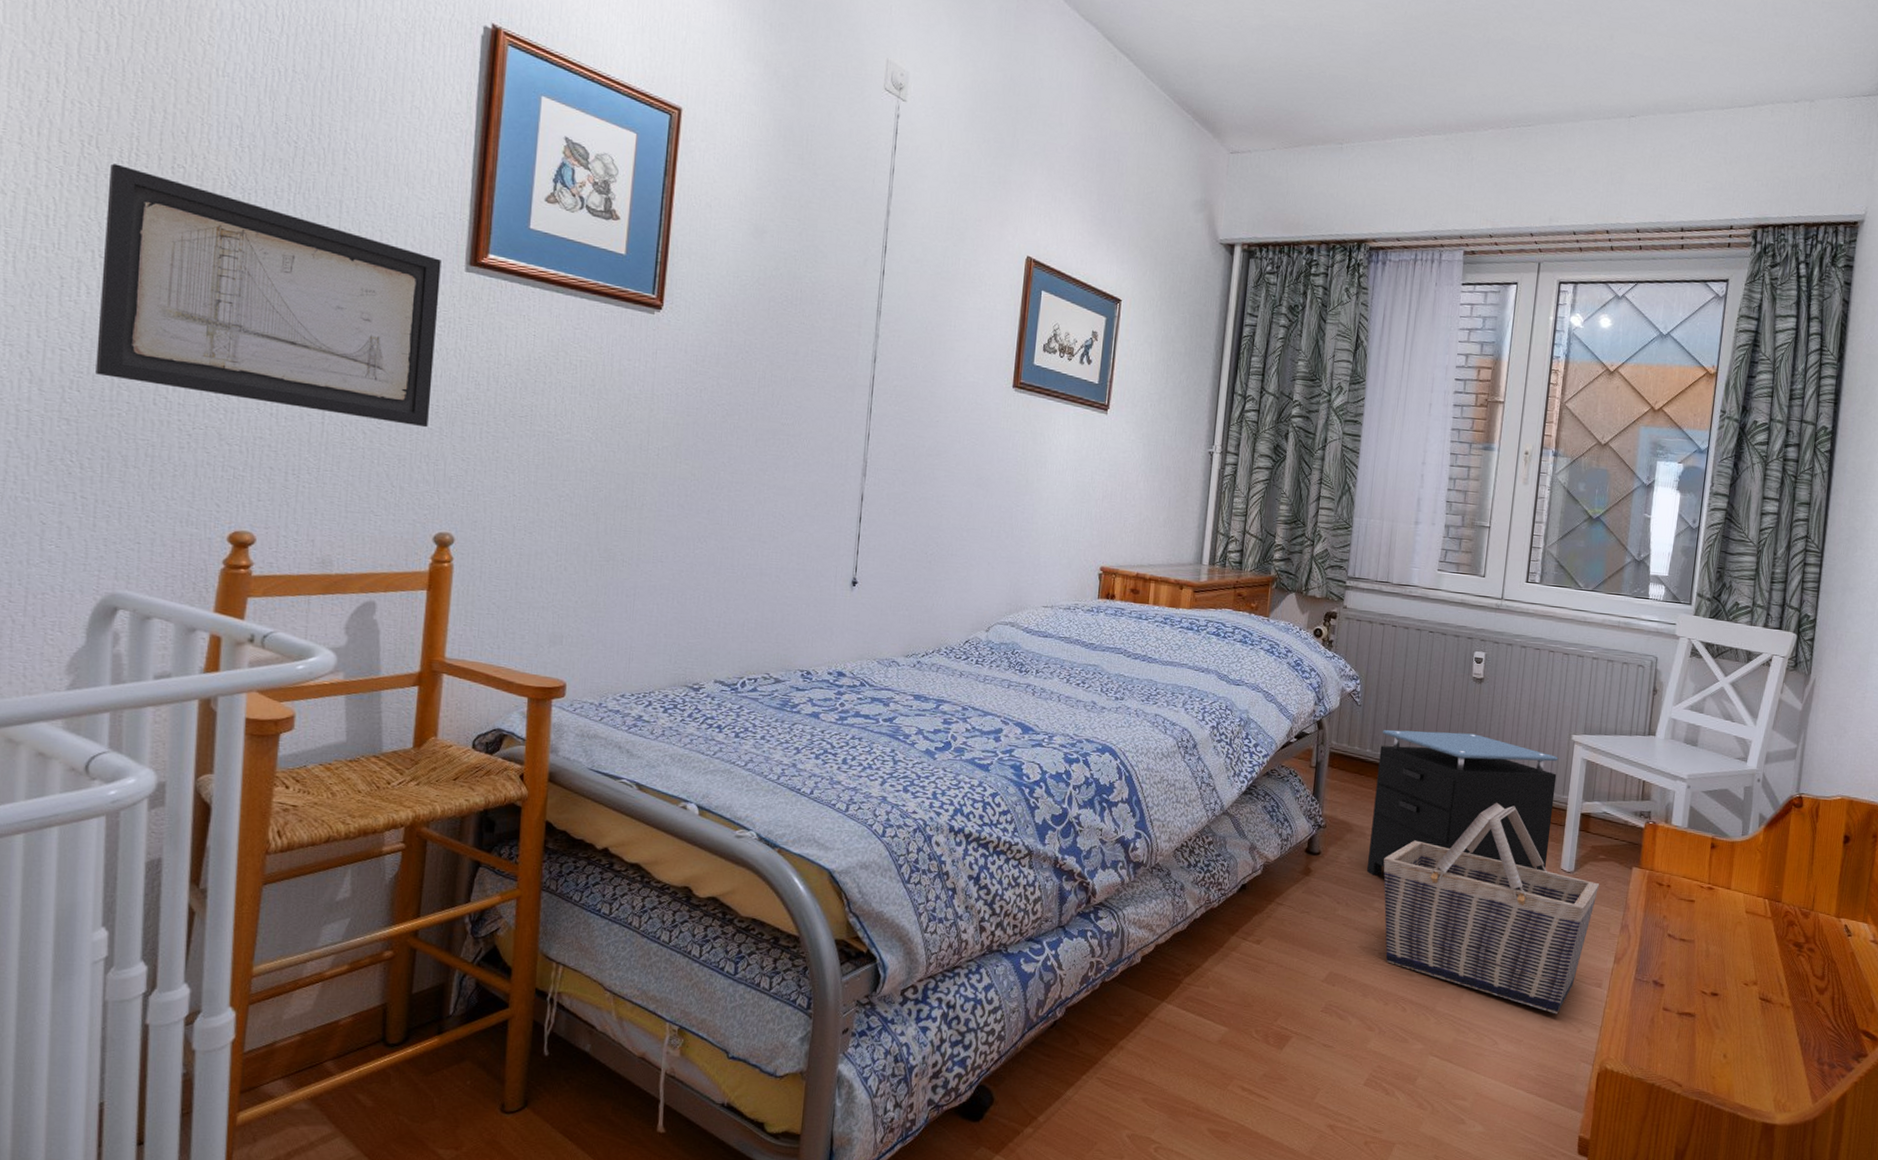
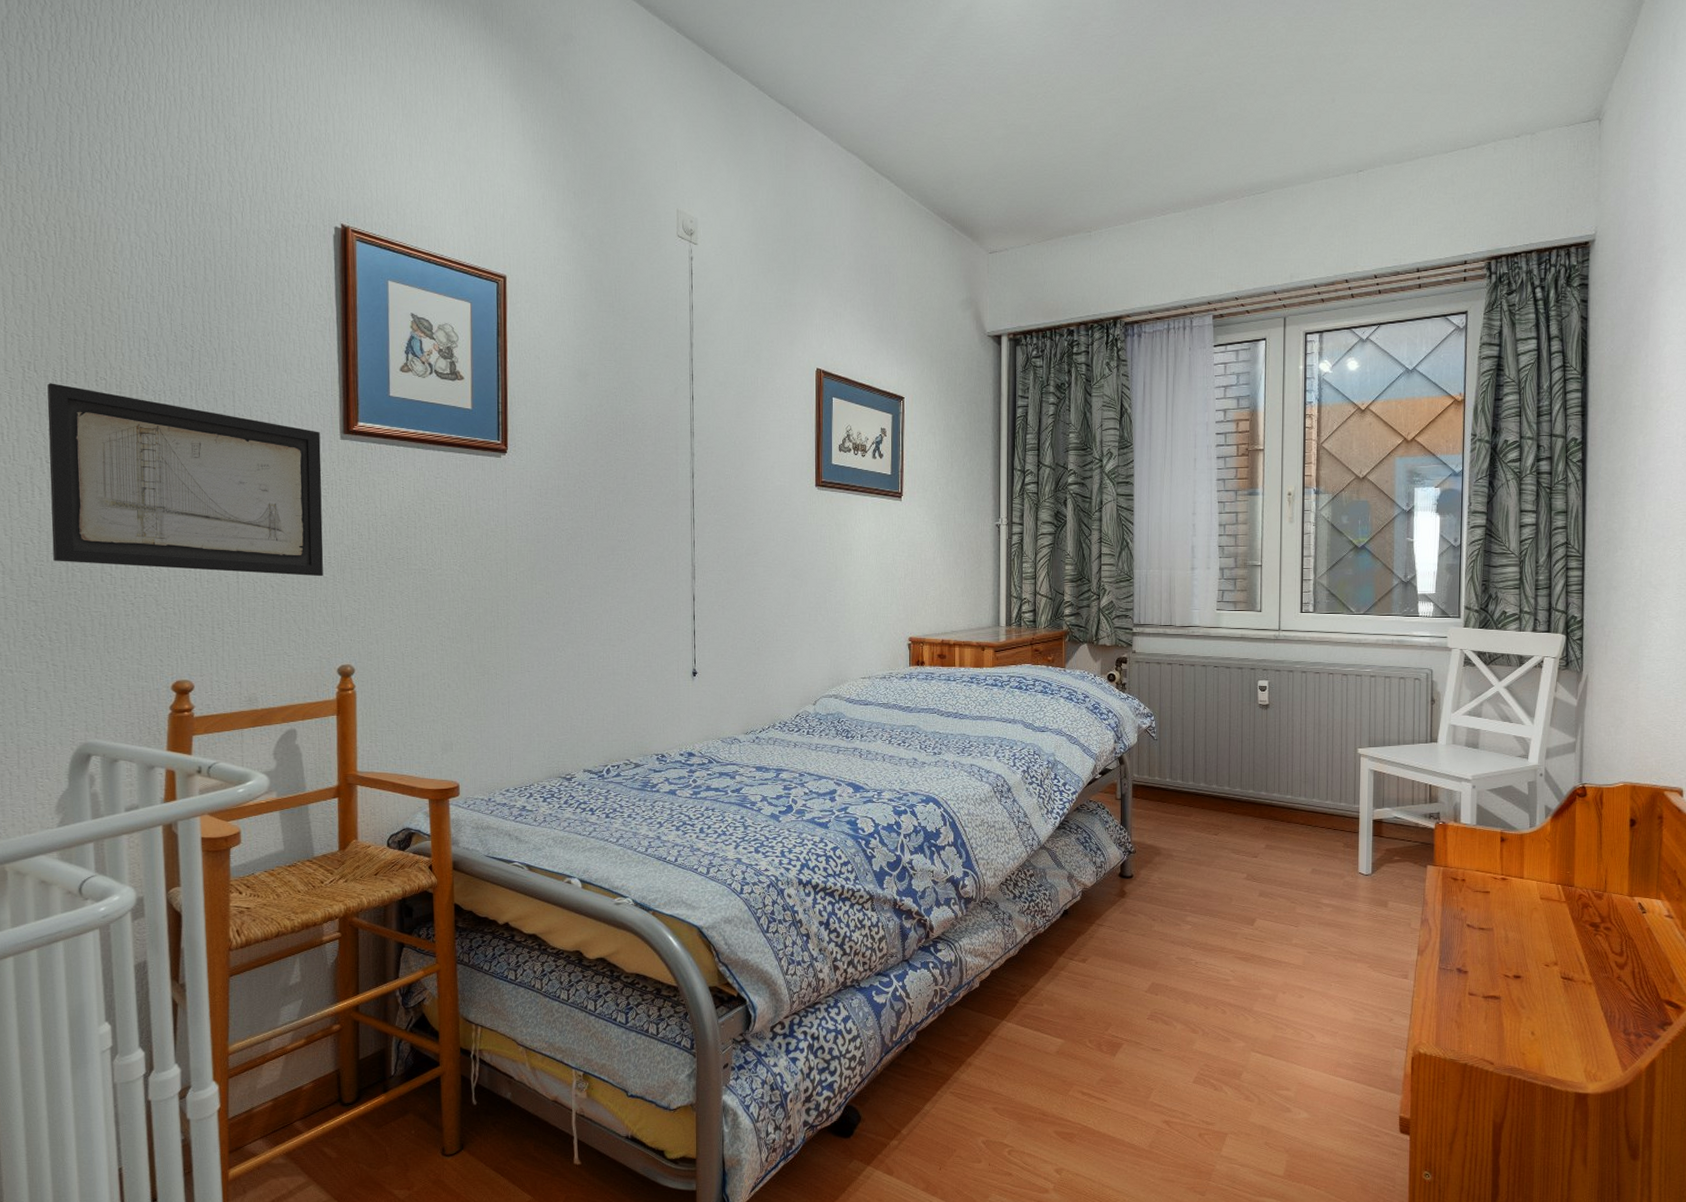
nightstand: present [1367,729,1559,876] -> none [1177,756,1347,893]
basket: present [1383,802,1600,1014] -> none [1192,816,1397,1005]

